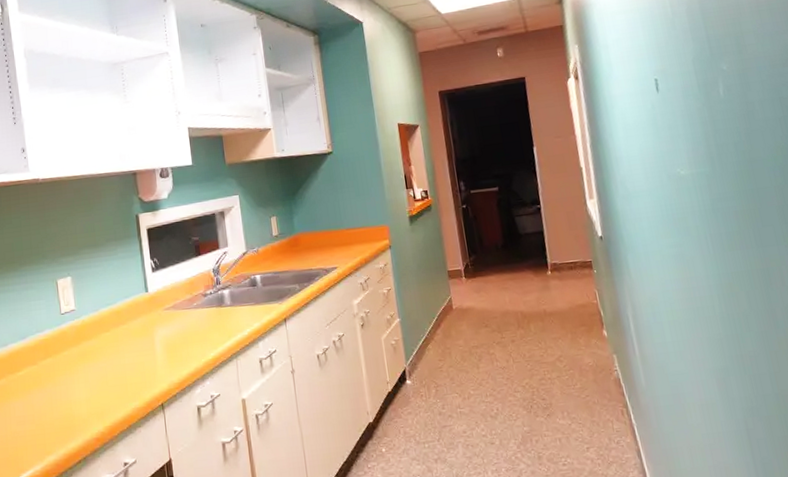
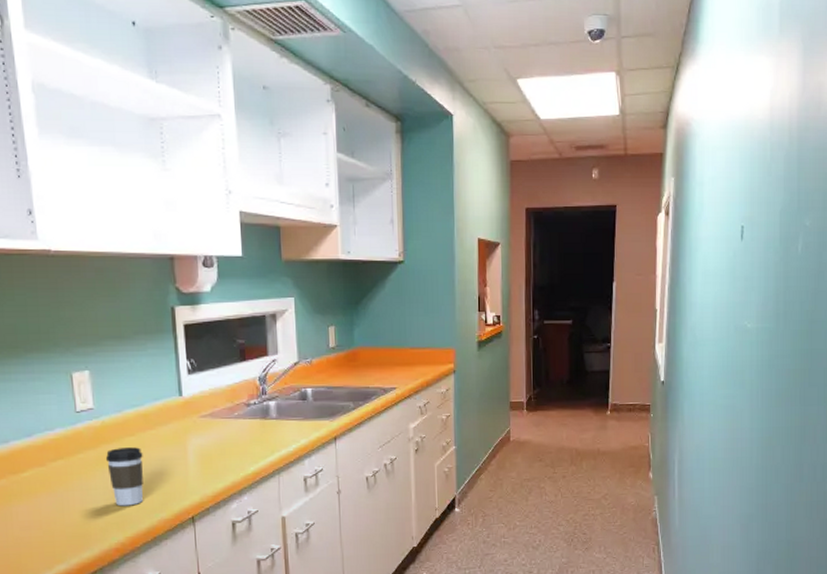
coffee cup: none [86,341,119,398] -> present [105,447,144,507]

